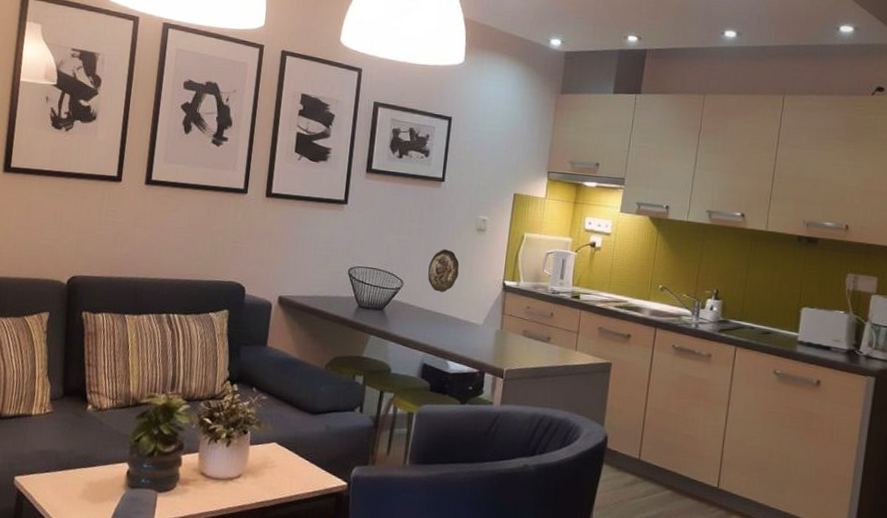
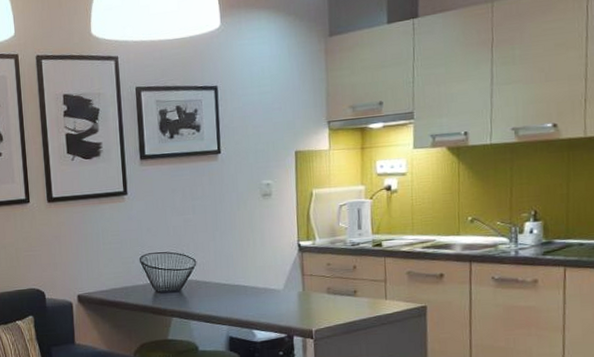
decorative plate: present [428,249,460,292] -> none [219,221,251,264]

